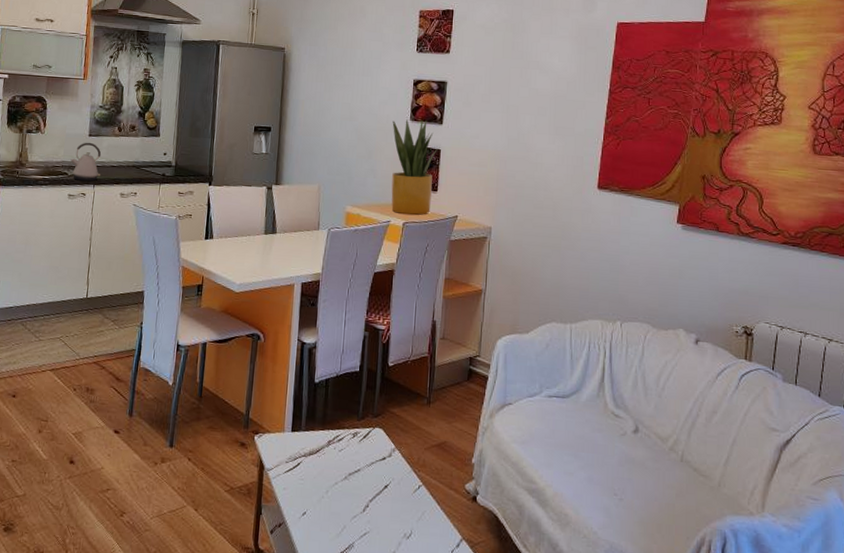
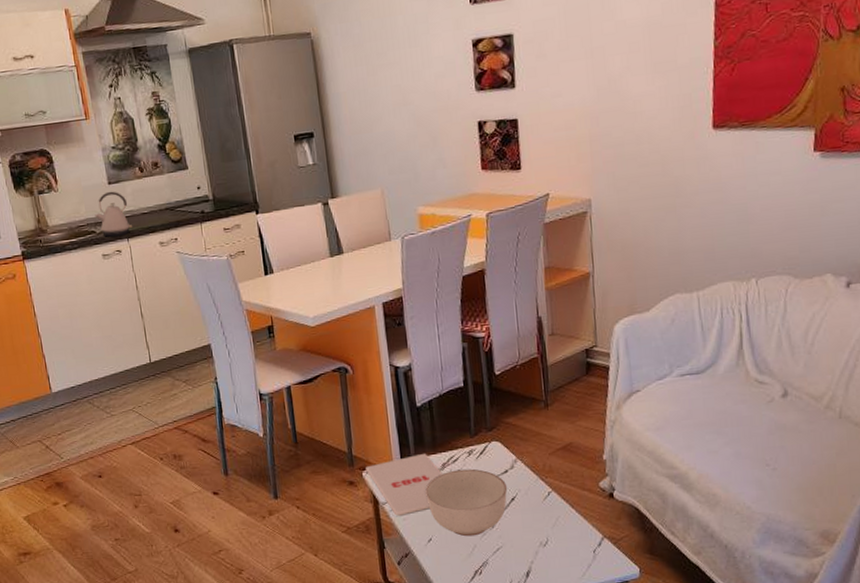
magazine: none [258,427,327,485] -> present [366,453,443,517]
bowl: none [308,448,383,517] -> present [425,468,508,537]
planter: present [391,119,440,215] -> none [454,87,516,204]

